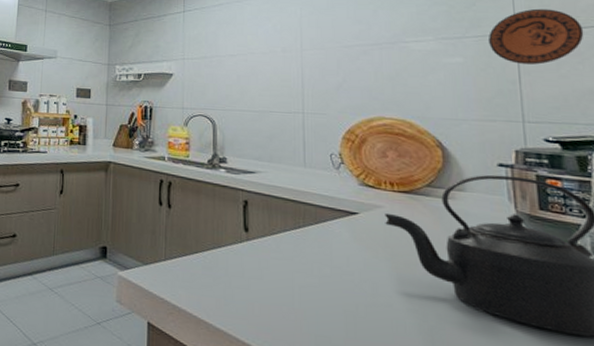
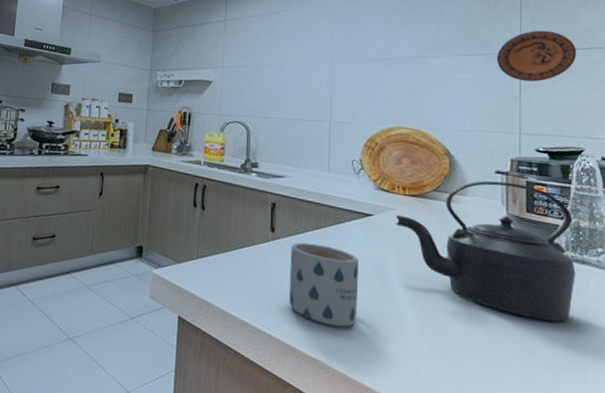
mug: none [267,243,347,338] -> present [288,242,359,327]

